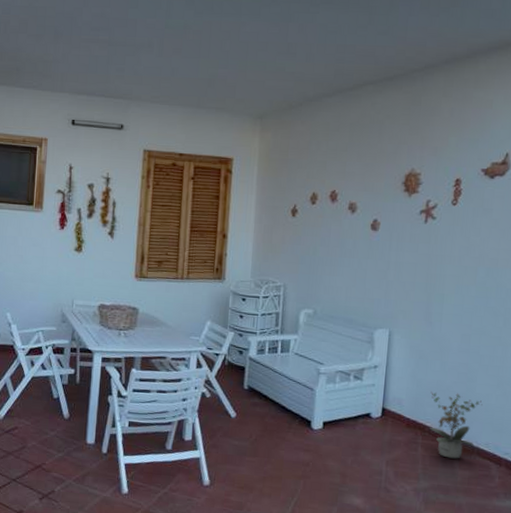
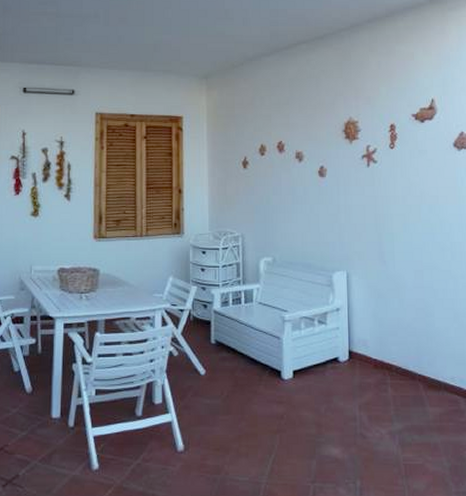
potted plant: present [430,391,482,459] -> none [393,329,443,396]

